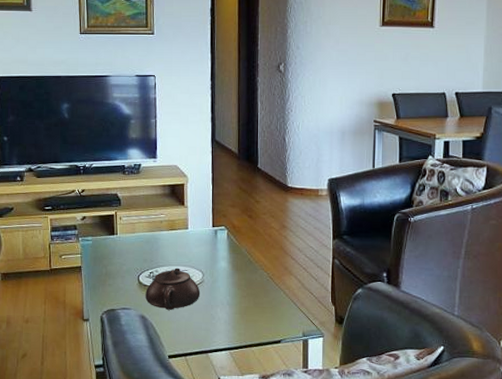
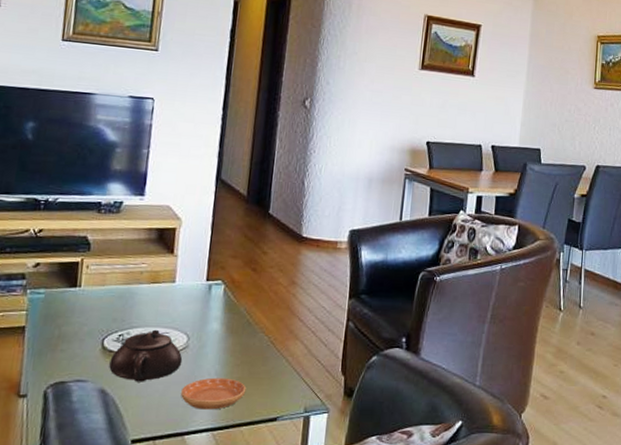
saucer: none [202,306,253,333] -> present [181,377,247,410]

